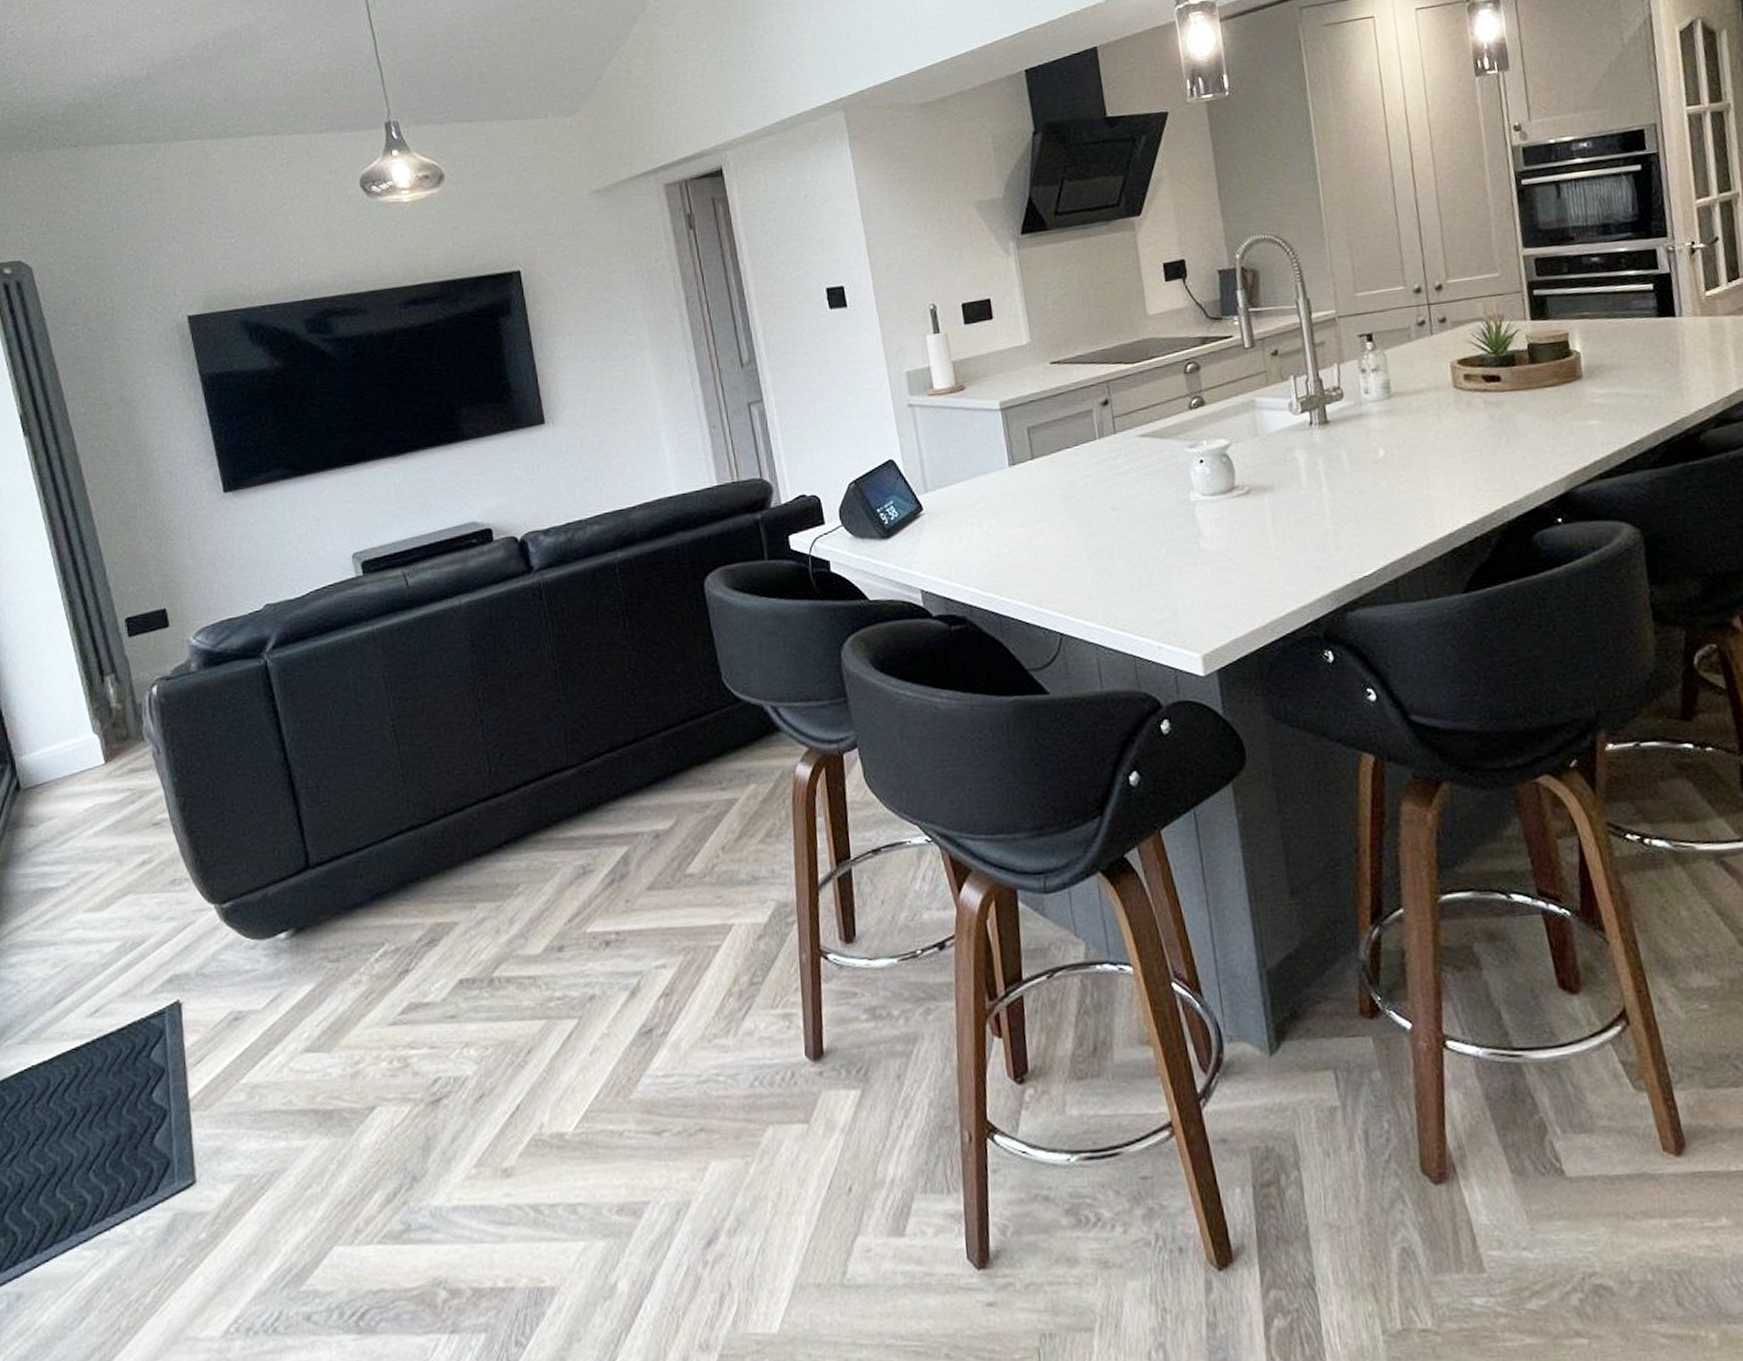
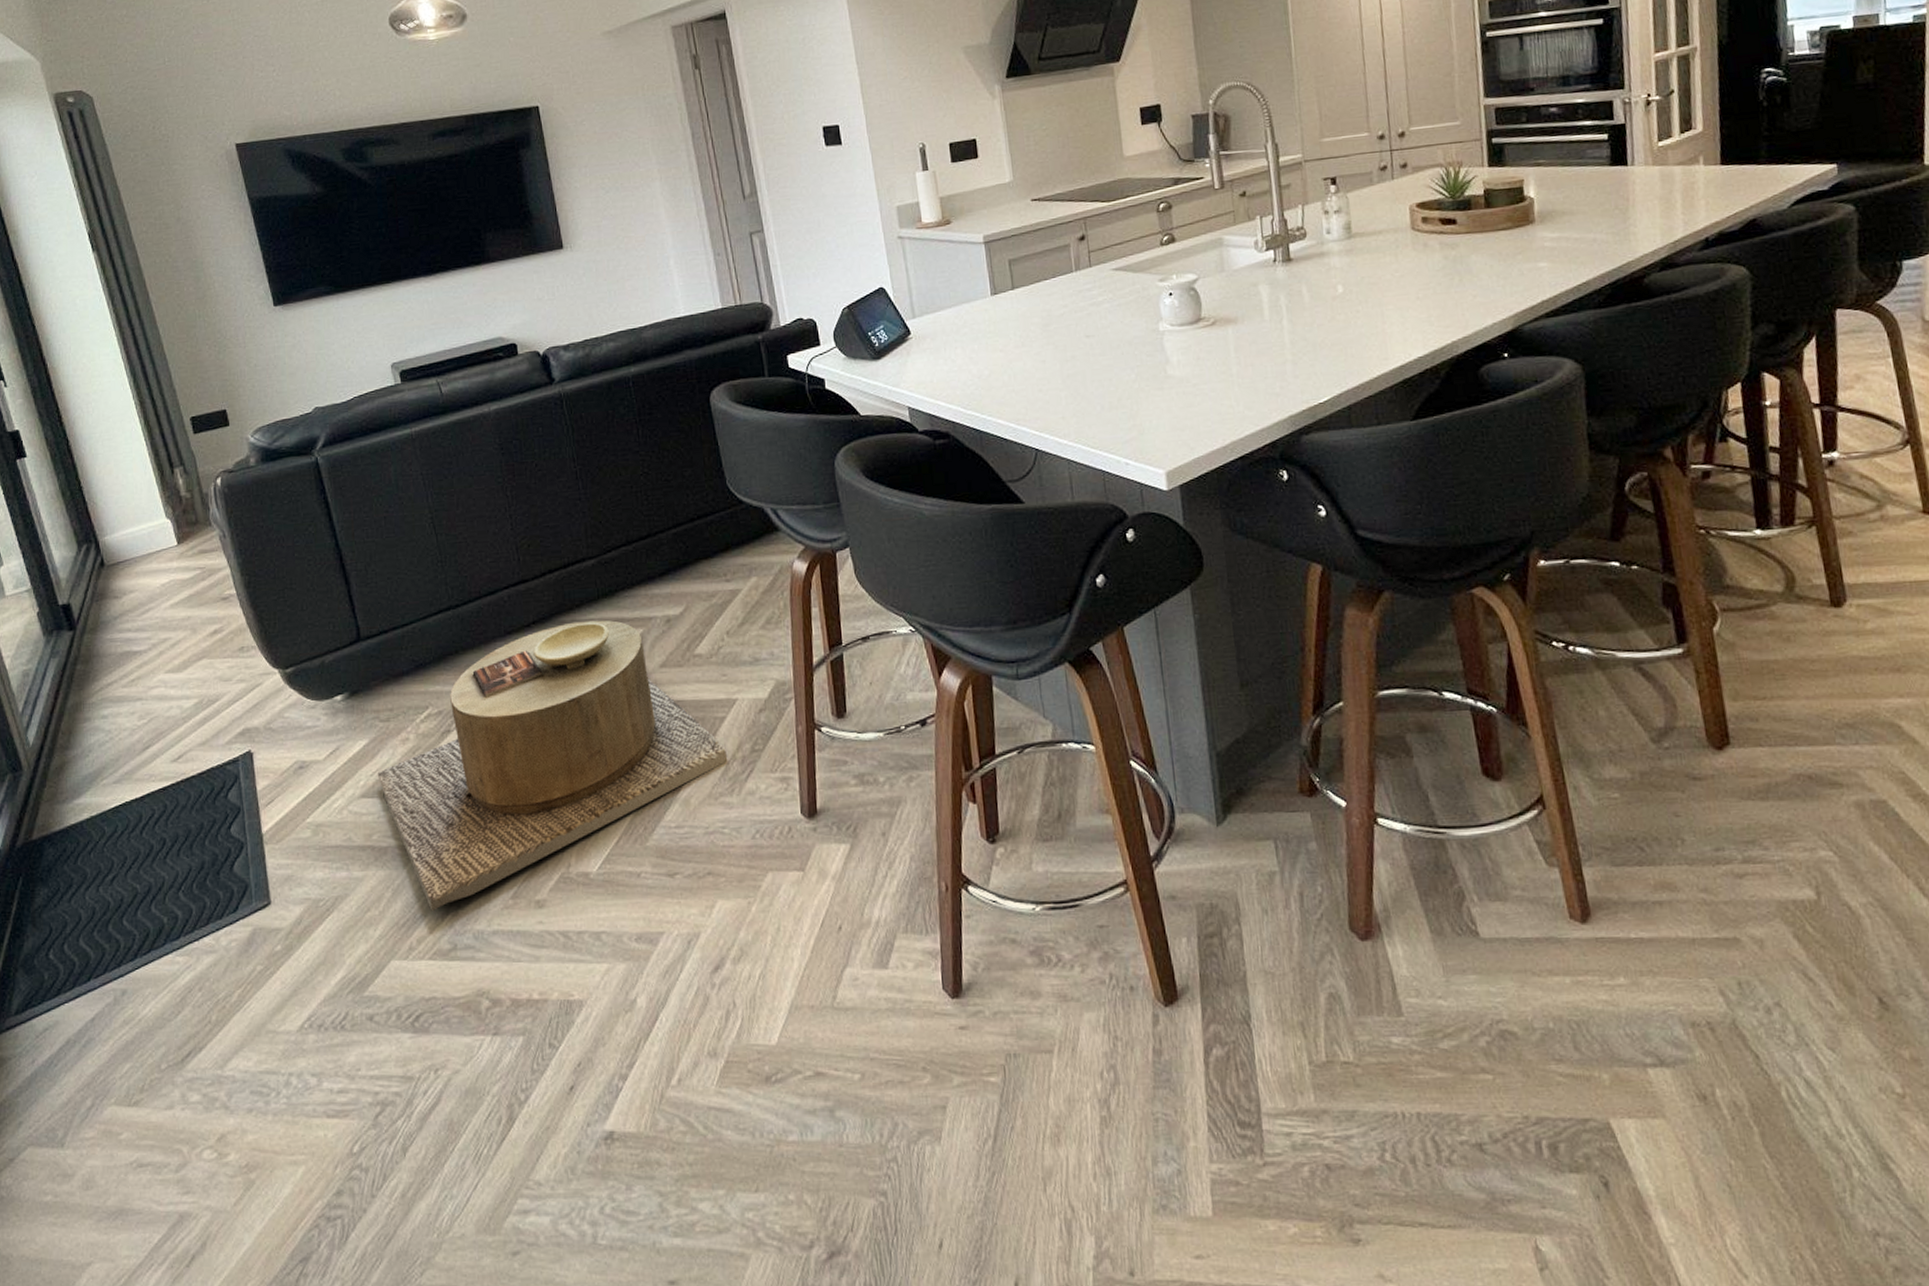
side table: none [323,837,723,1185] -> present [377,620,728,911]

